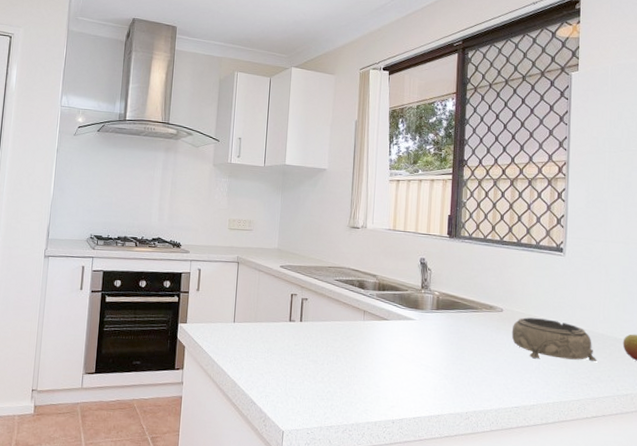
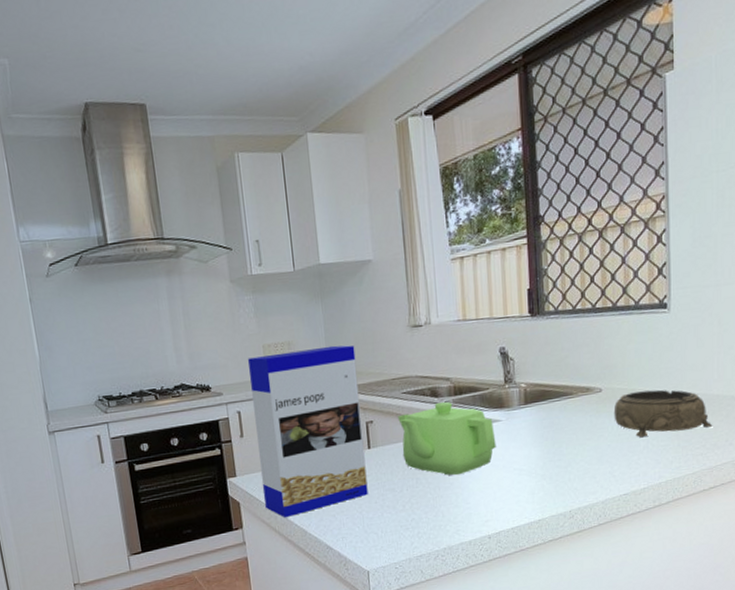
cereal box: none [206,227,302,368] -> present [248,345,368,518]
teapot: none [328,293,409,360] -> present [398,401,496,476]

